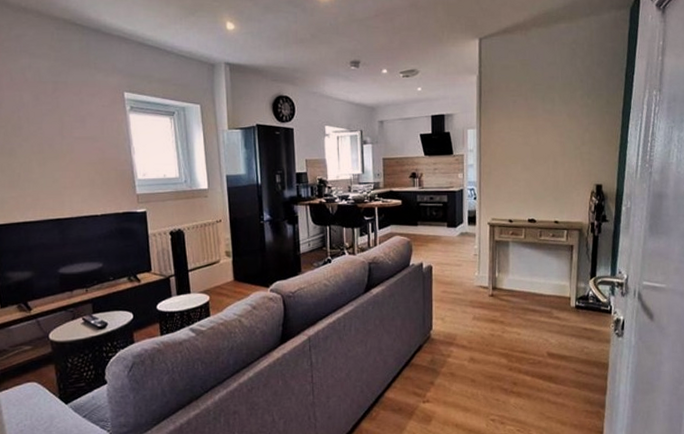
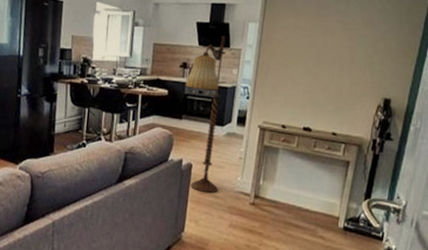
floor lamp: none [416,144,459,291] -> present [185,36,227,194]

